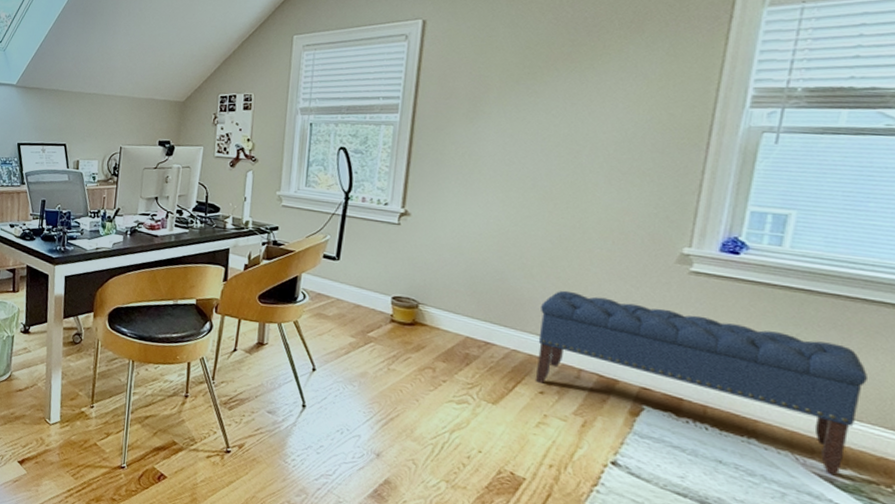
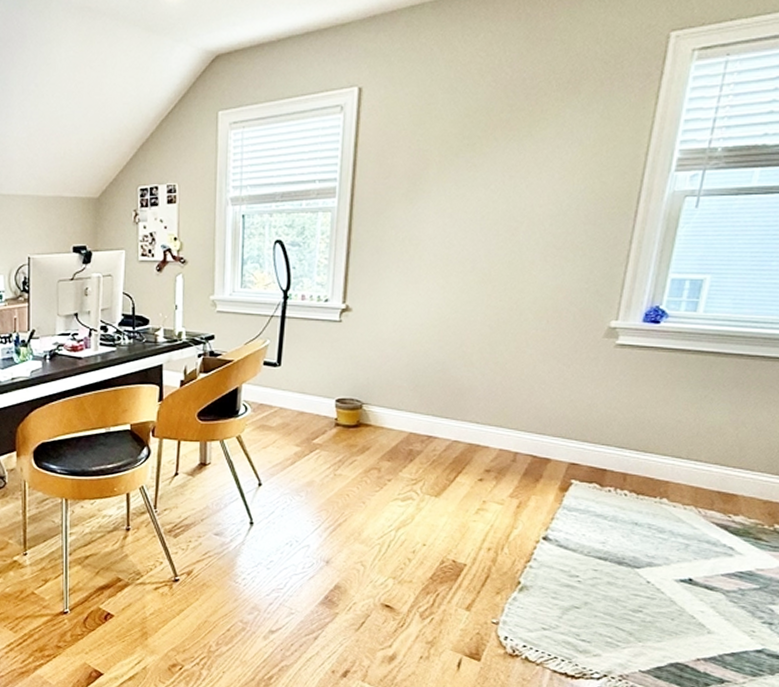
bench: present [535,290,867,476] -> none [474,375,761,523]

